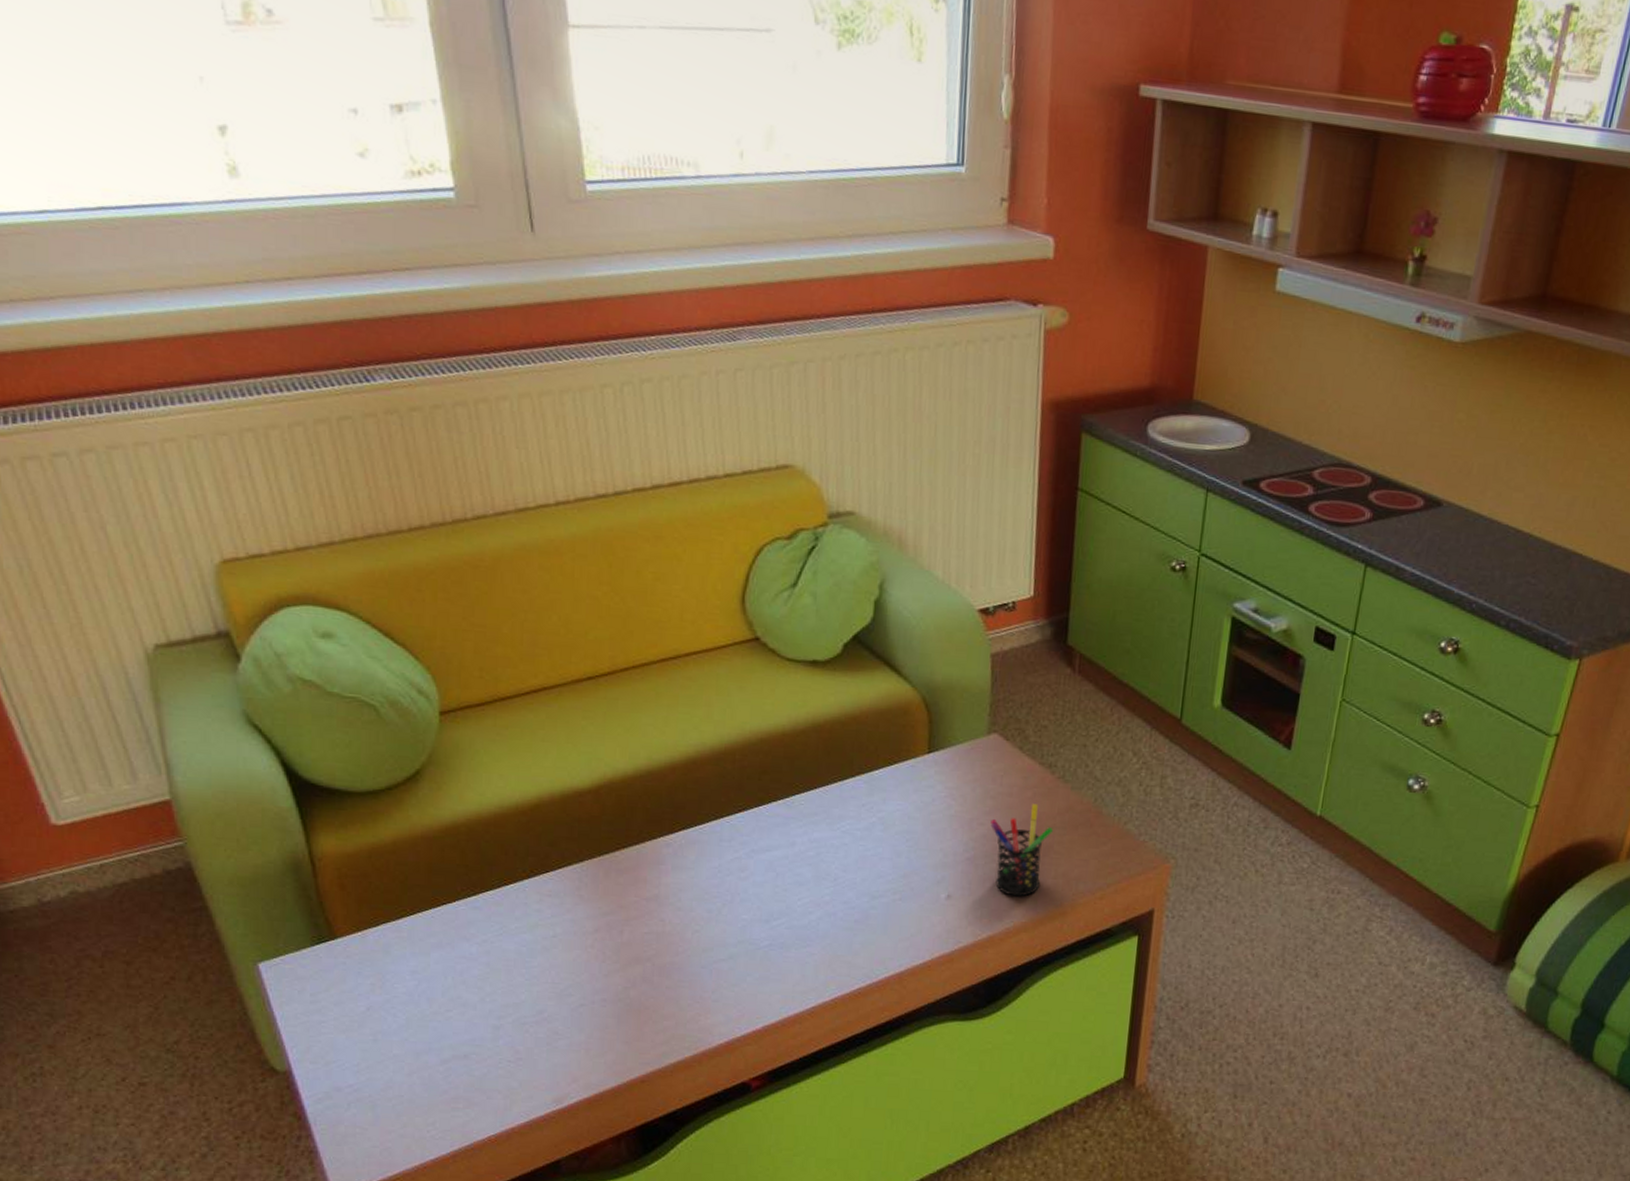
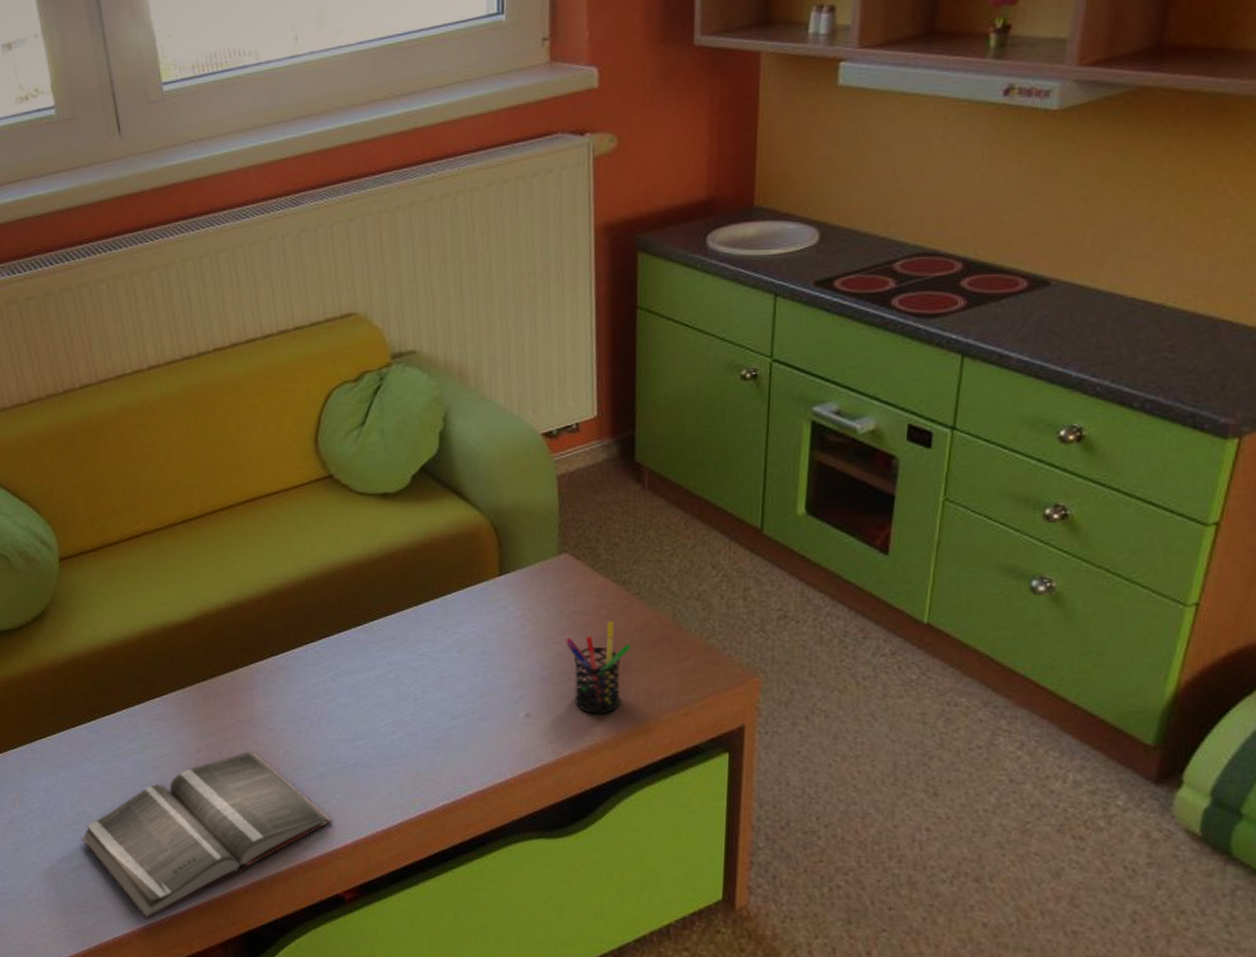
hardback book: none [454,932,743,1115] -> present [81,752,333,920]

